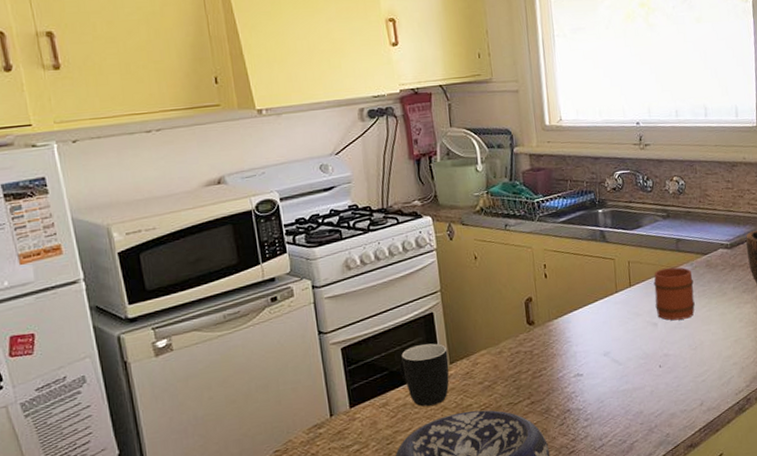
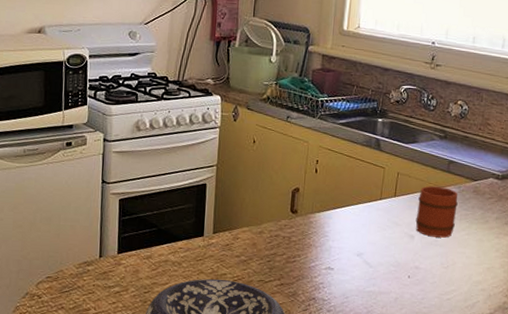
mug: present [399,343,449,407] -> none [167,210,213,267]

